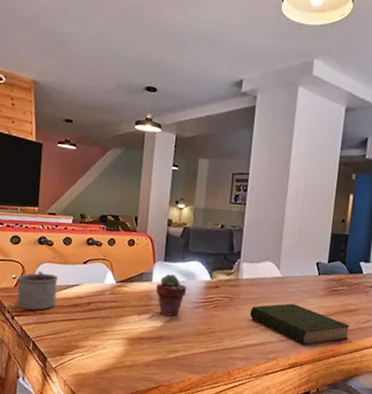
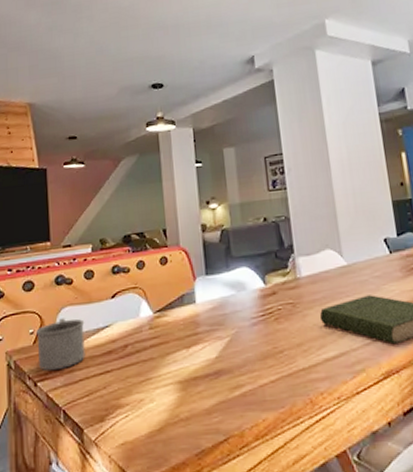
potted succulent: present [156,274,187,316] -> none [202,289,239,343]

